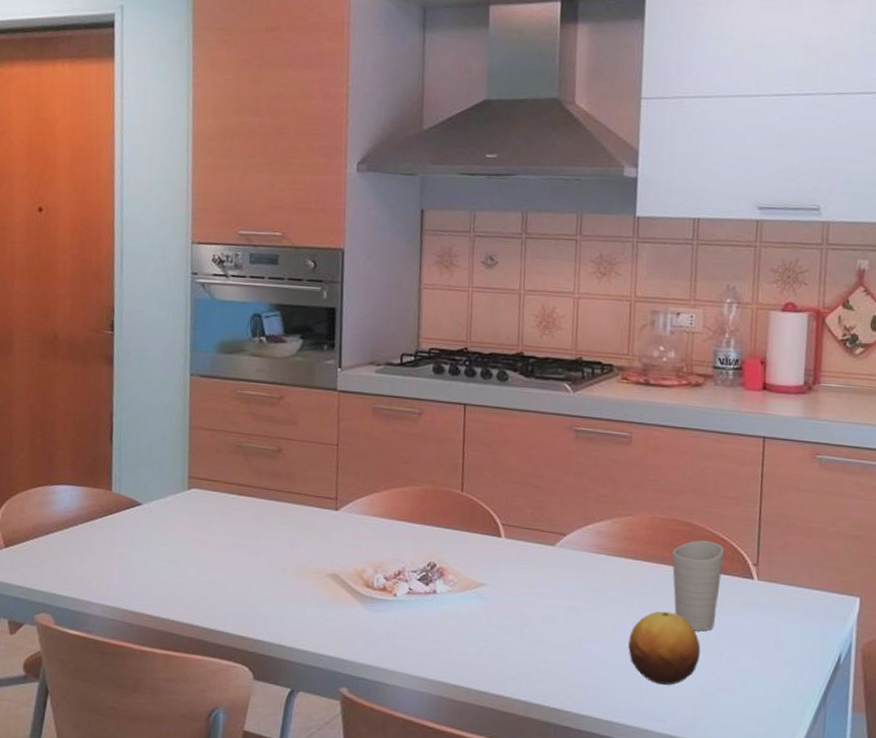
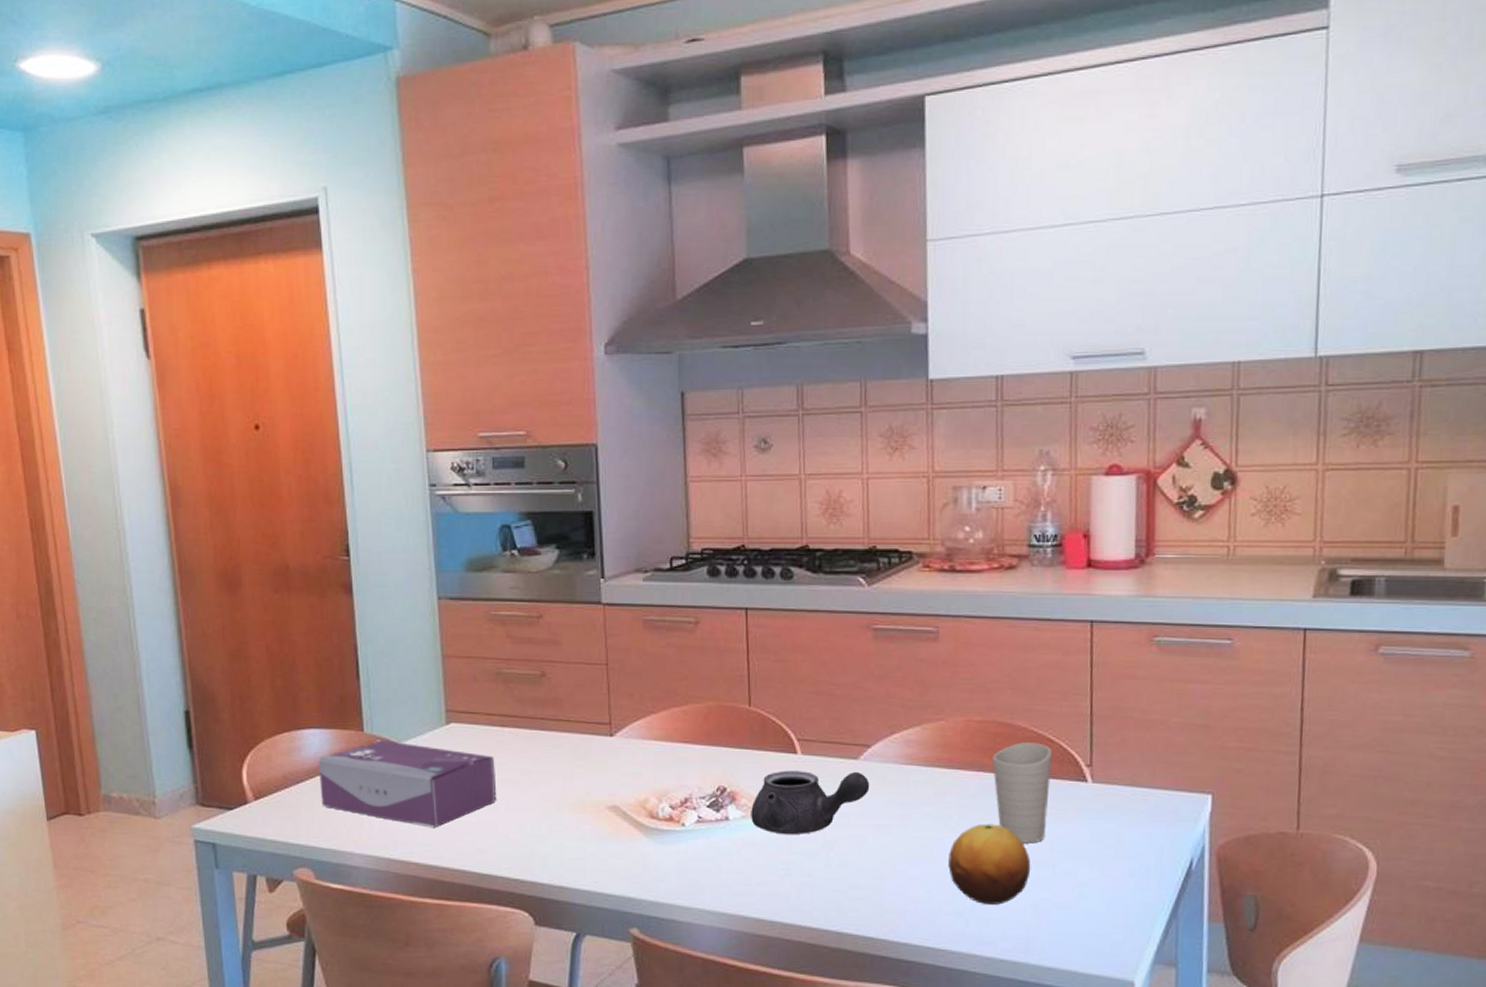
tissue box: none [67,499,229,584] -> present [318,740,497,828]
teapot: none [456,551,564,611] -> present [751,770,870,835]

